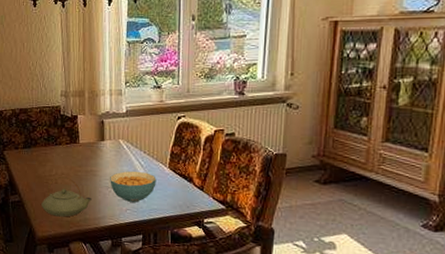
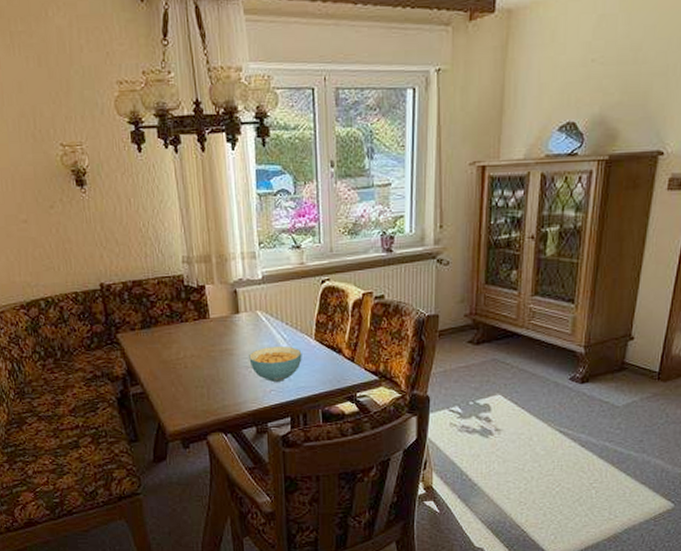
teapot: present [41,176,92,217] -> none [170,358,229,406]

